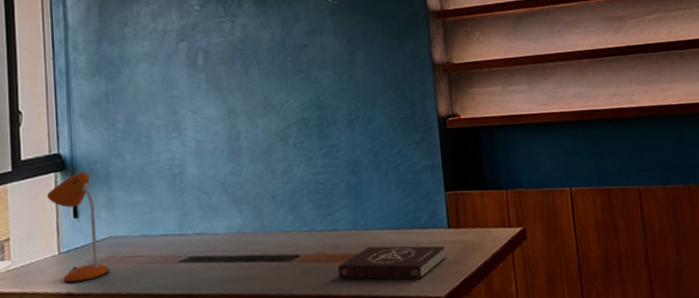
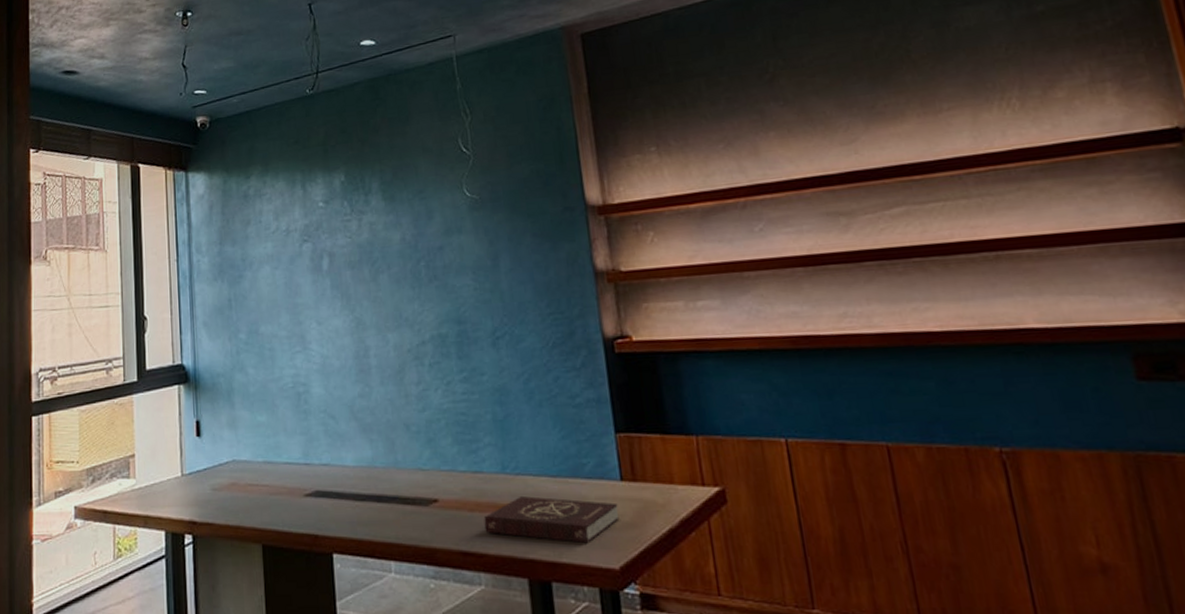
desk lamp: present [47,172,109,284] -> none [171,386,232,510]

